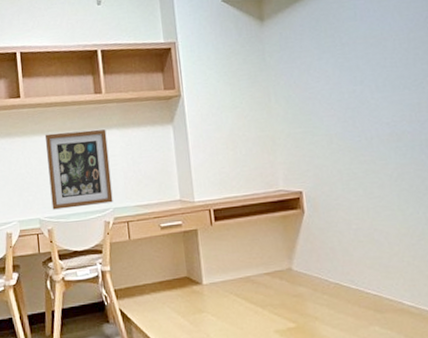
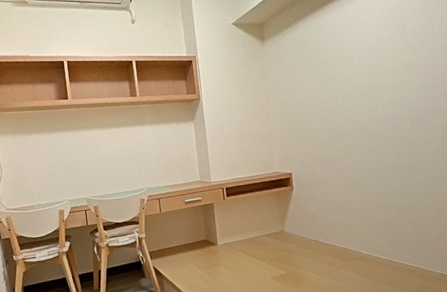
wall art: present [44,129,113,210] -> none [89,125,147,191]

